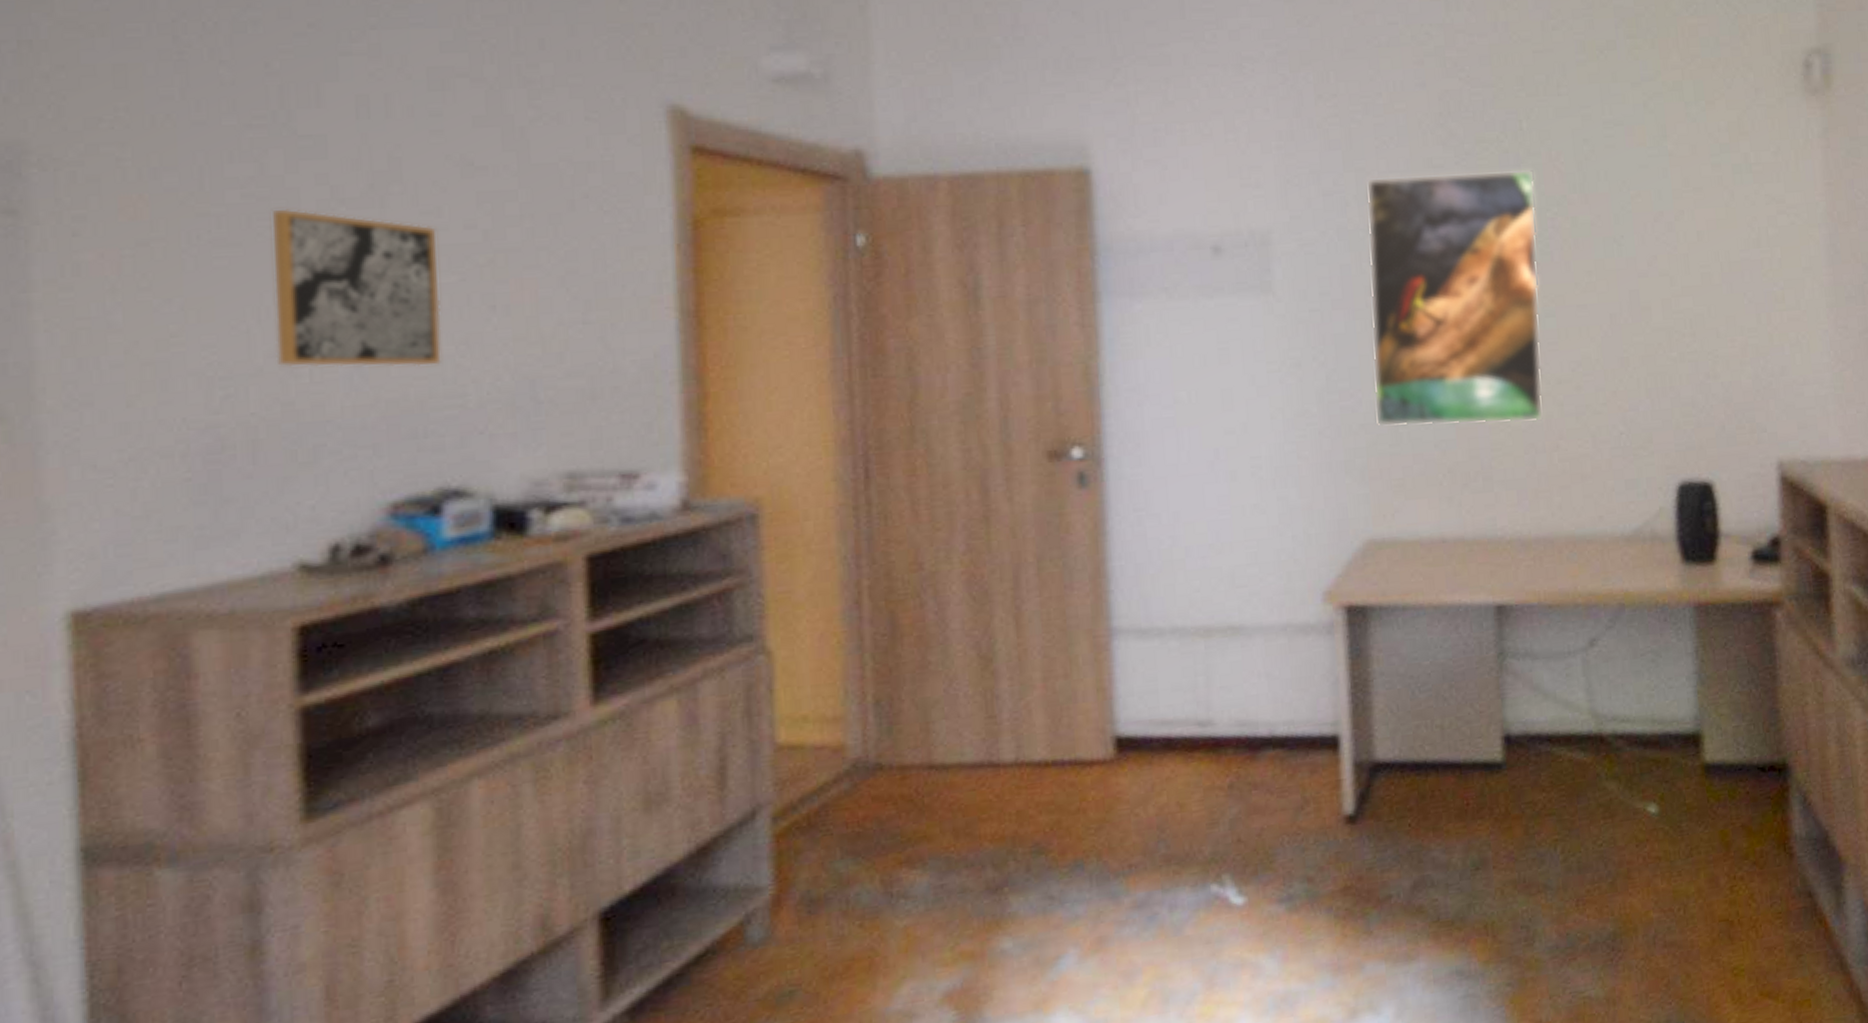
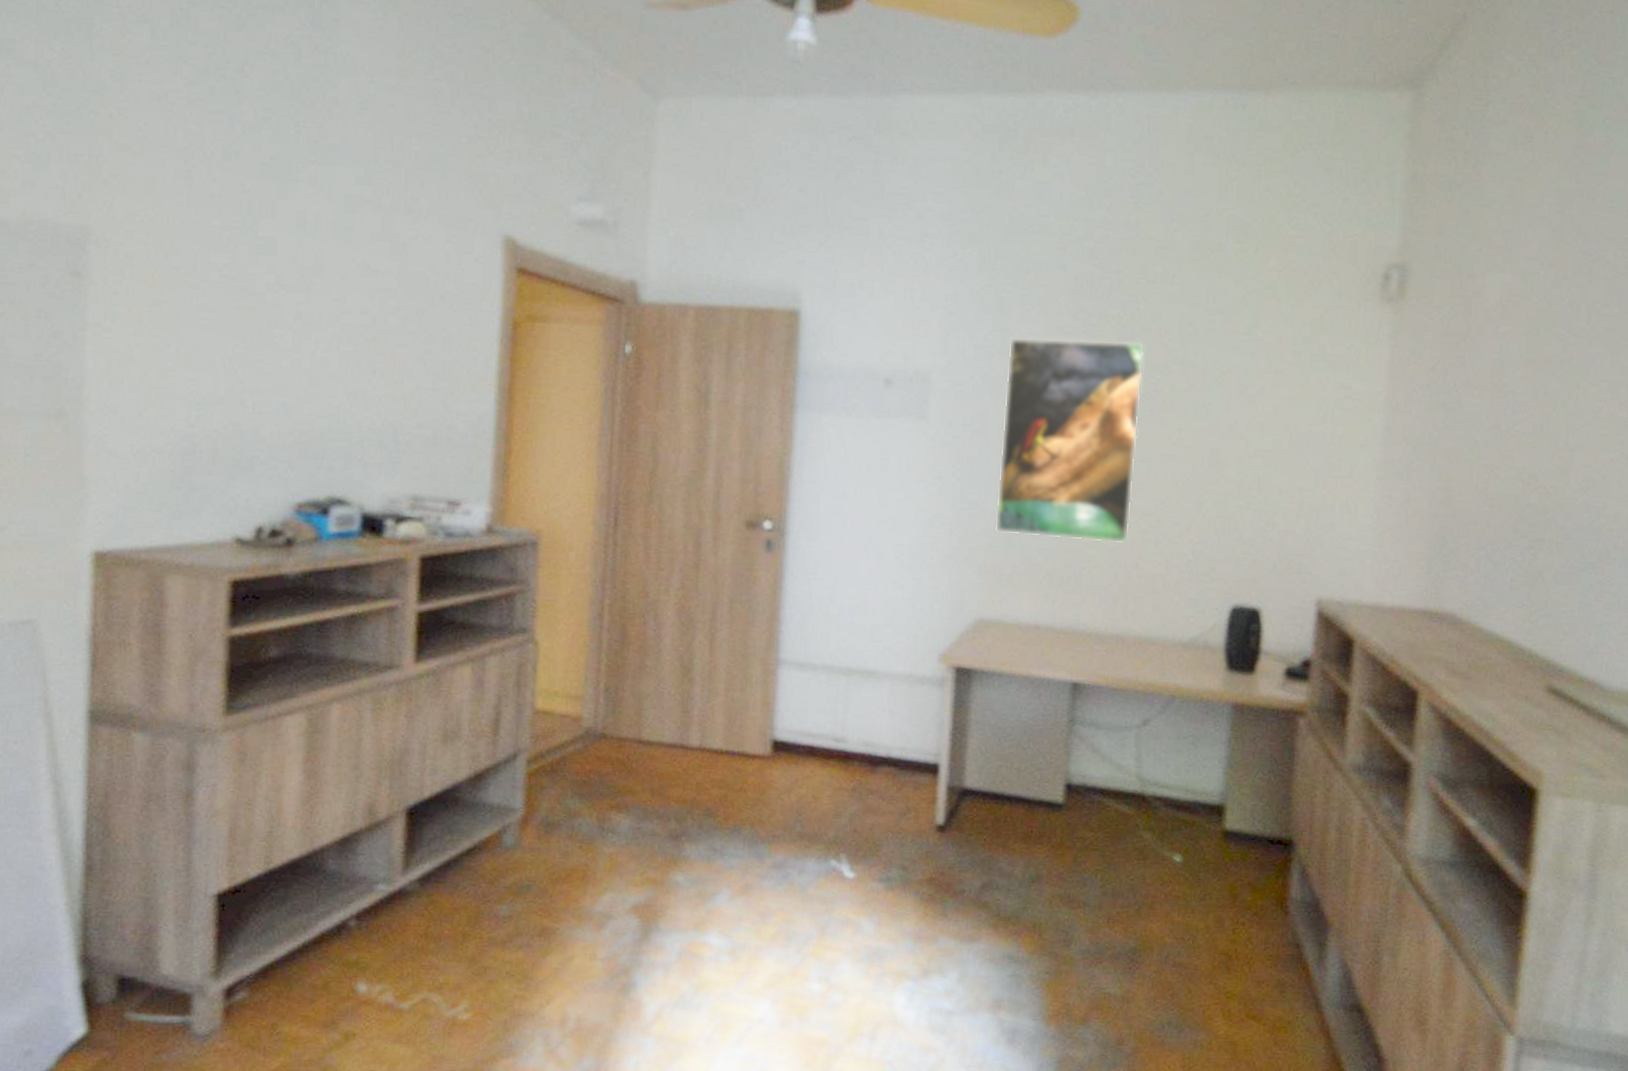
wall art: present [273,208,443,367] -> none [232,288,342,409]

